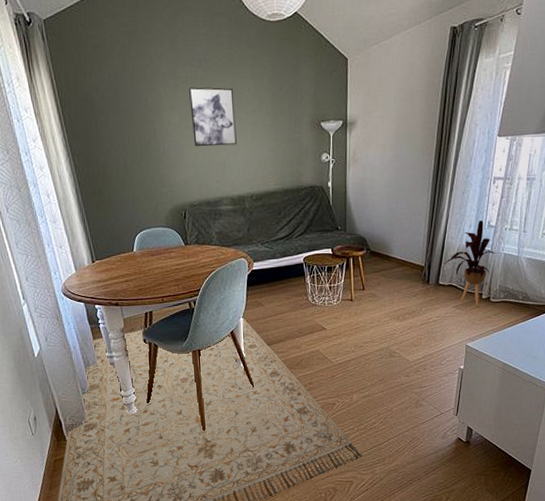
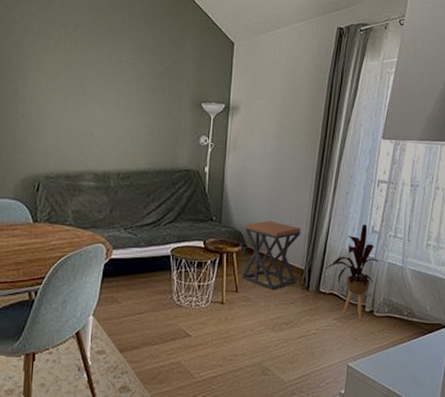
wall art: present [189,87,237,147] -> none [59,49,110,116]
stool: none [367,225,420,286] -> present [242,220,301,290]

